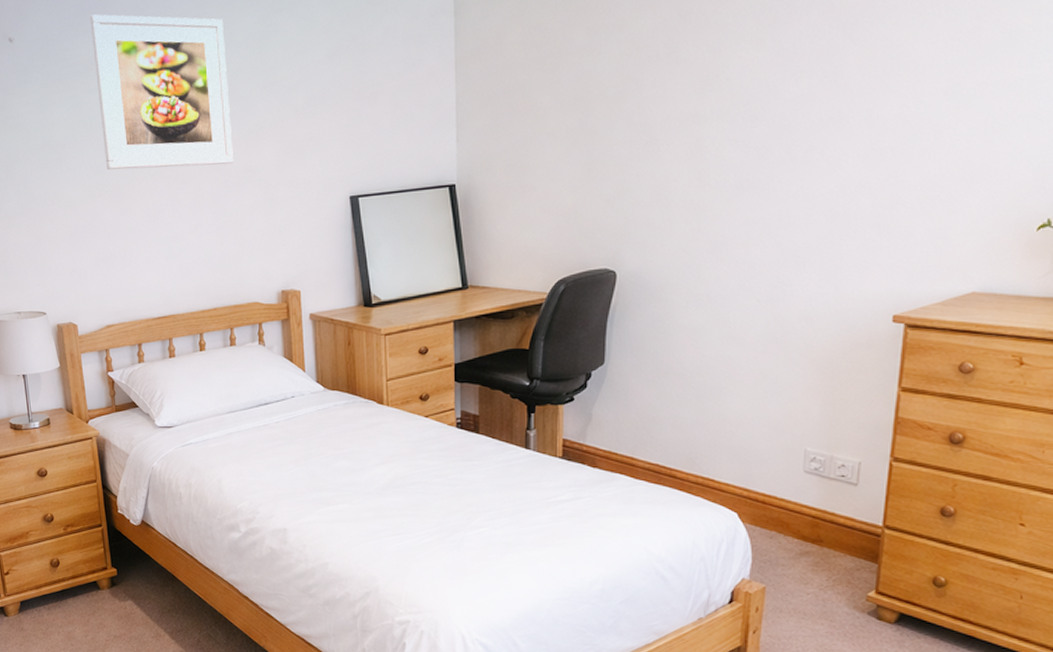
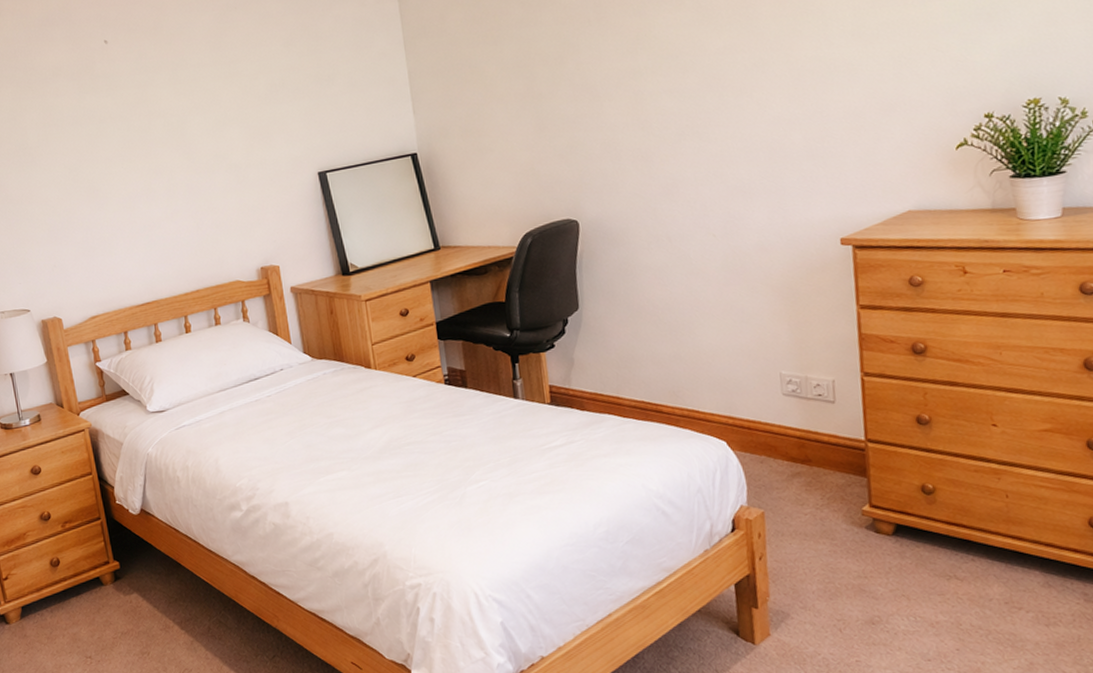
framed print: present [90,14,233,170] -> none [54,19,203,167]

